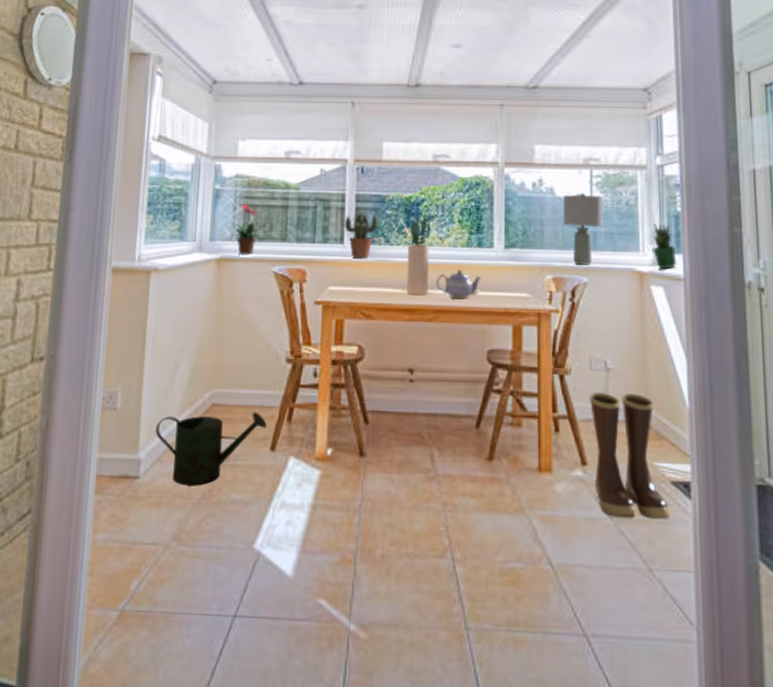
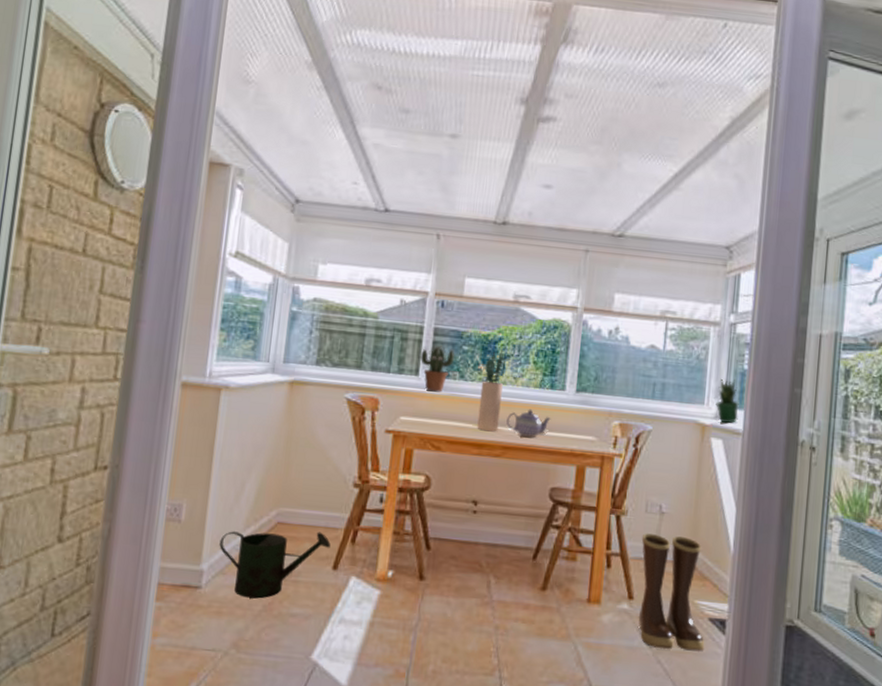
potted flower: present [229,204,264,256] -> none [304,328,339,381]
lamp: present [563,193,603,265] -> none [634,344,675,414]

